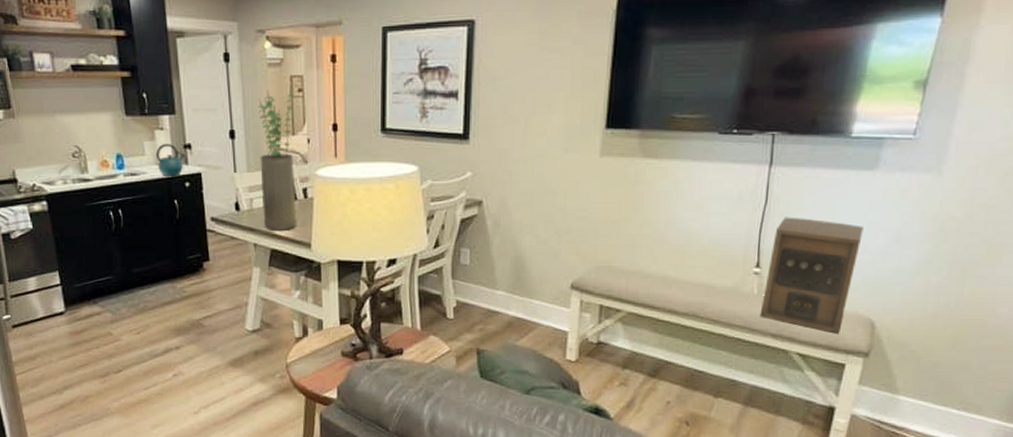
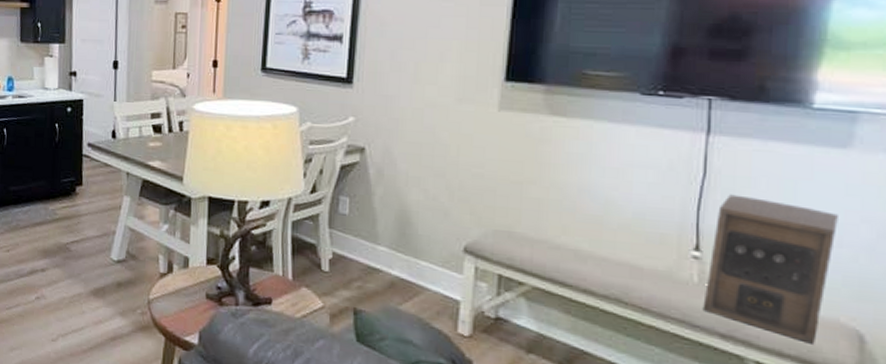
kettle: present [156,143,186,176] -> none [43,69,71,101]
vase: present [258,86,296,232] -> none [138,23,177,162]

